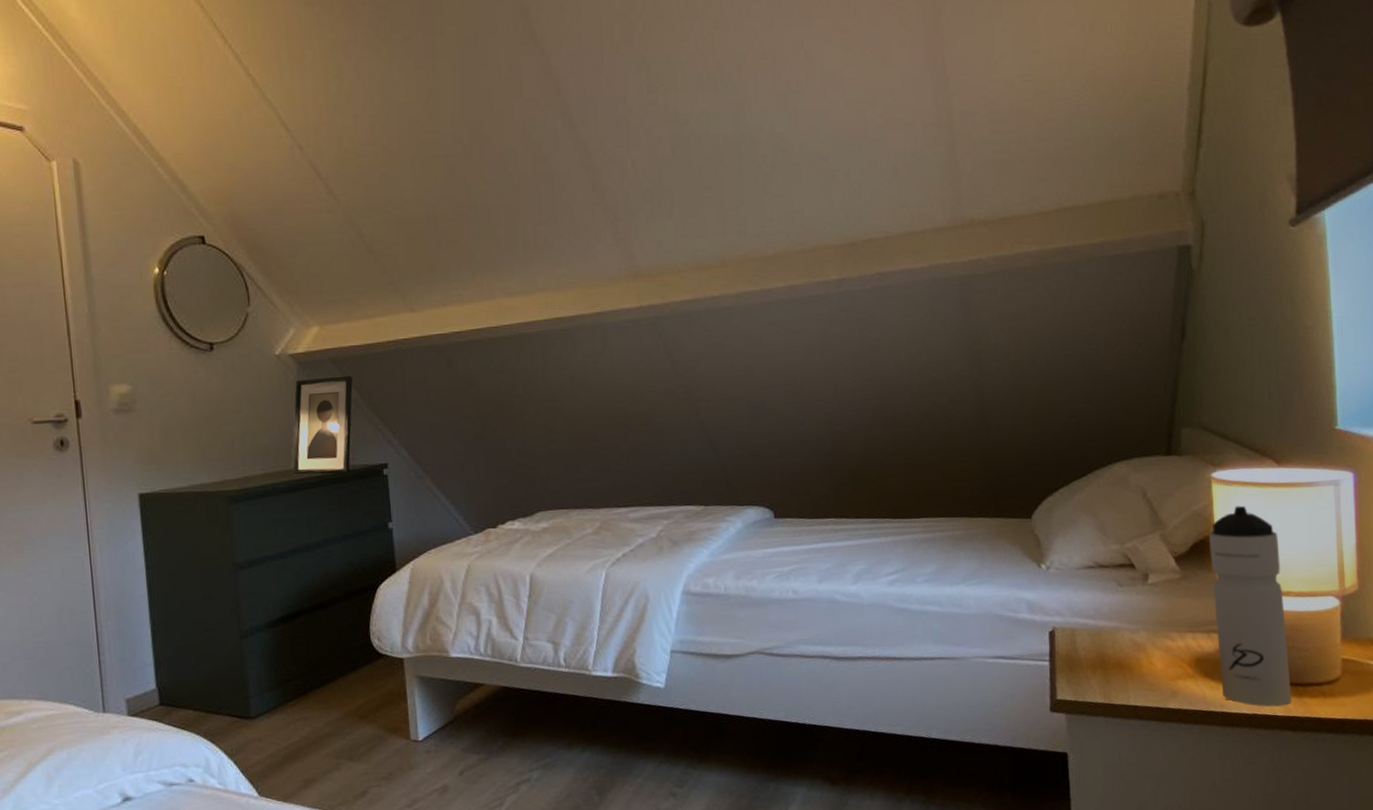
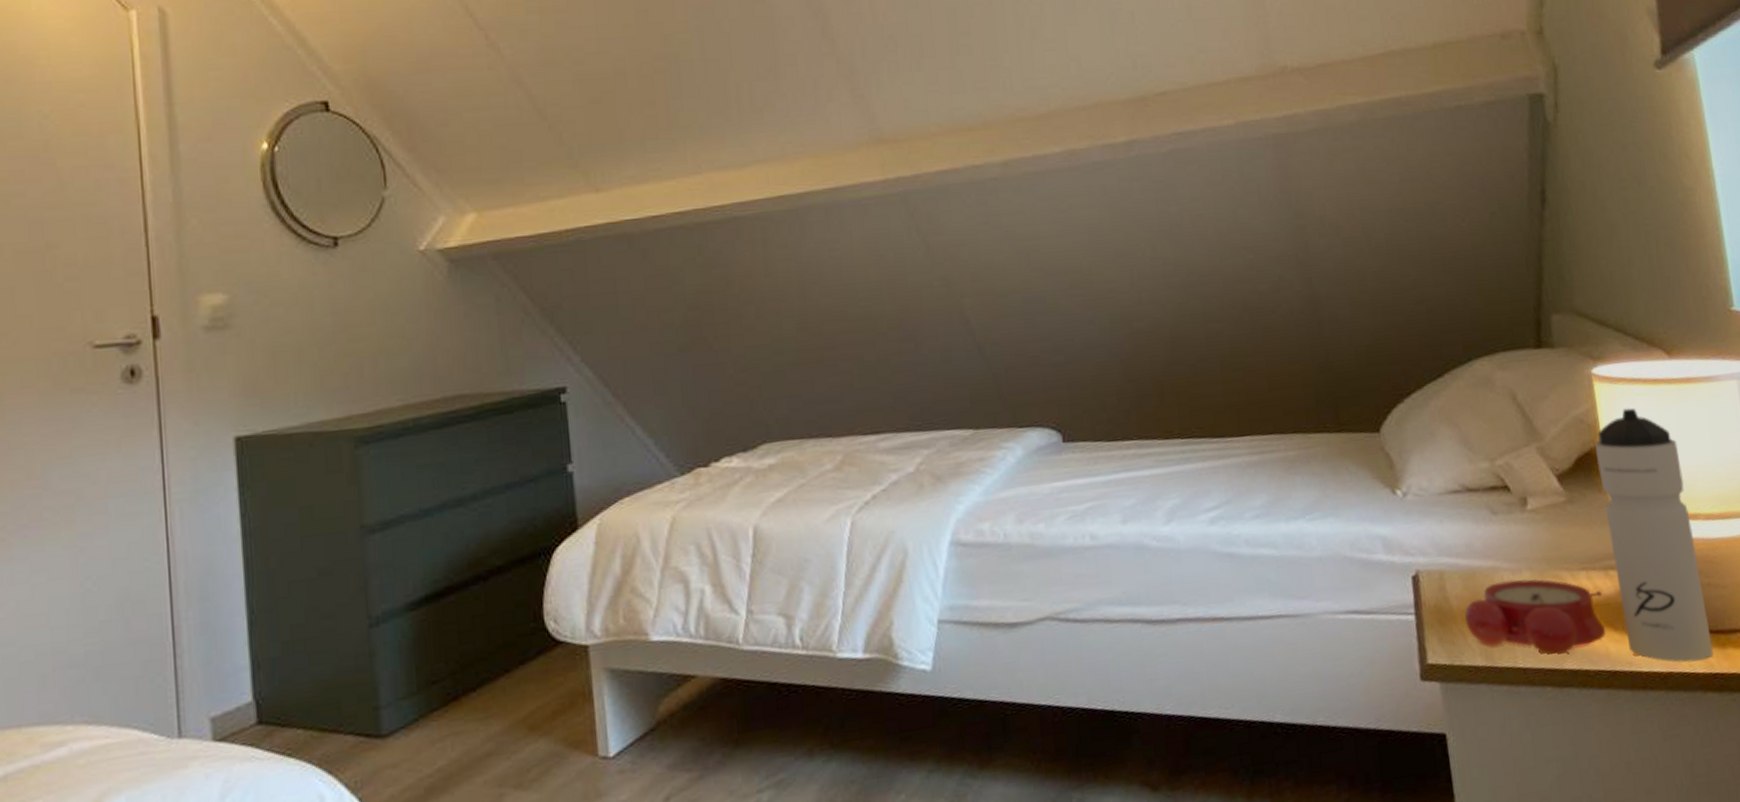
picture frame: present [292,375,354,475] -> none [440,274,522,406]
alarm clock: none [1089,637,1205,697] -> present [1465,578,1606,655]

